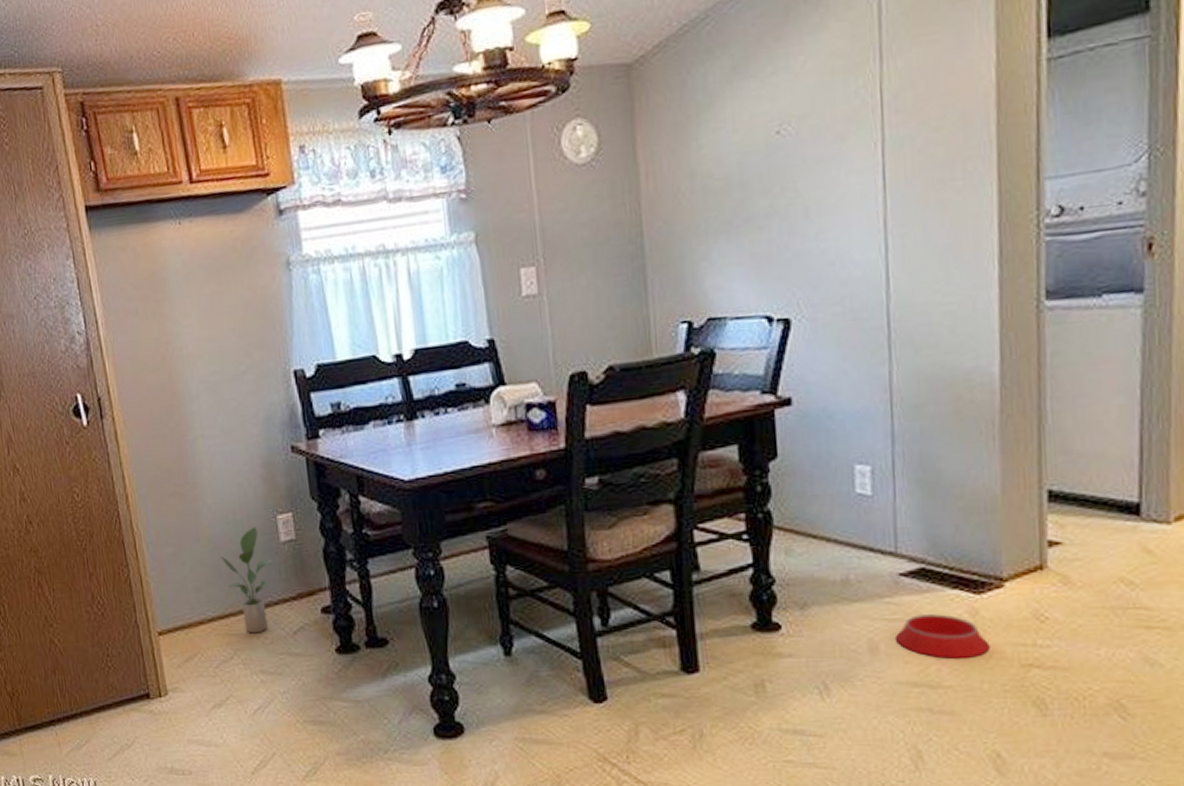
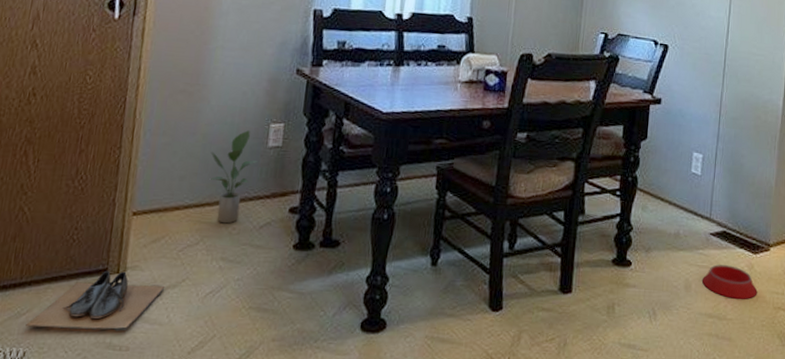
shoe: none [88,694,211,758] -> present [25,270,165,332]

